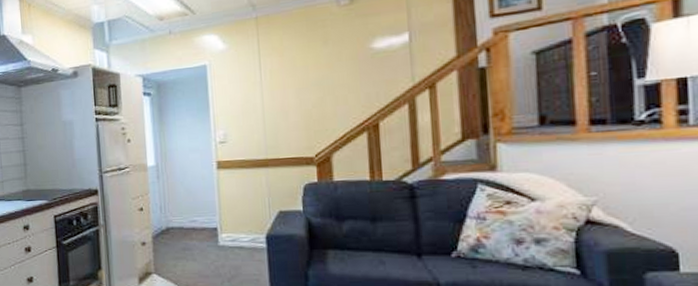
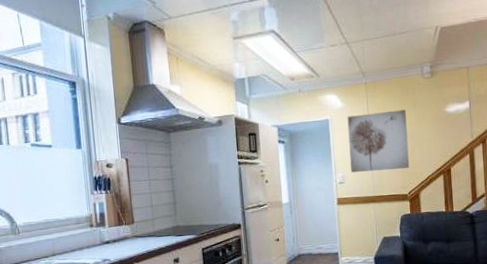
wall art: none [231,48,318,130] -> present [347,110,410,173]

